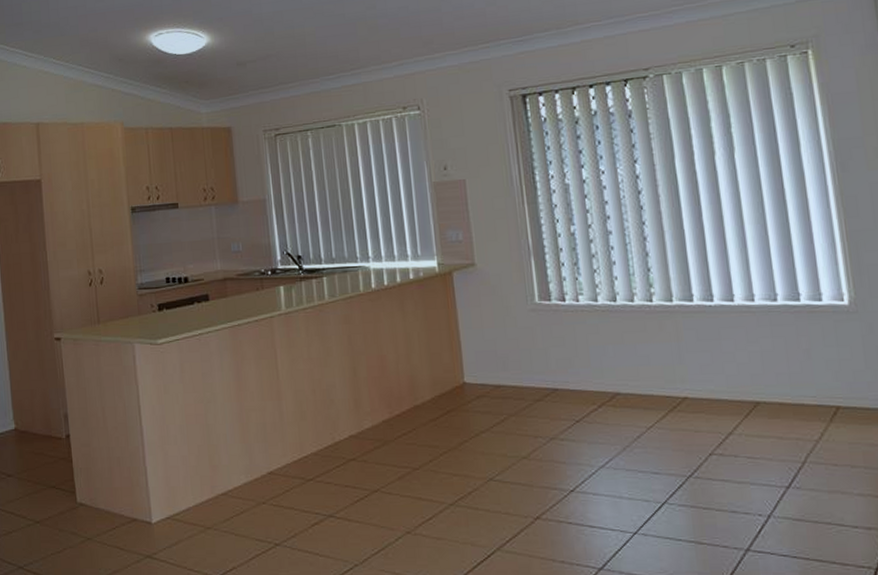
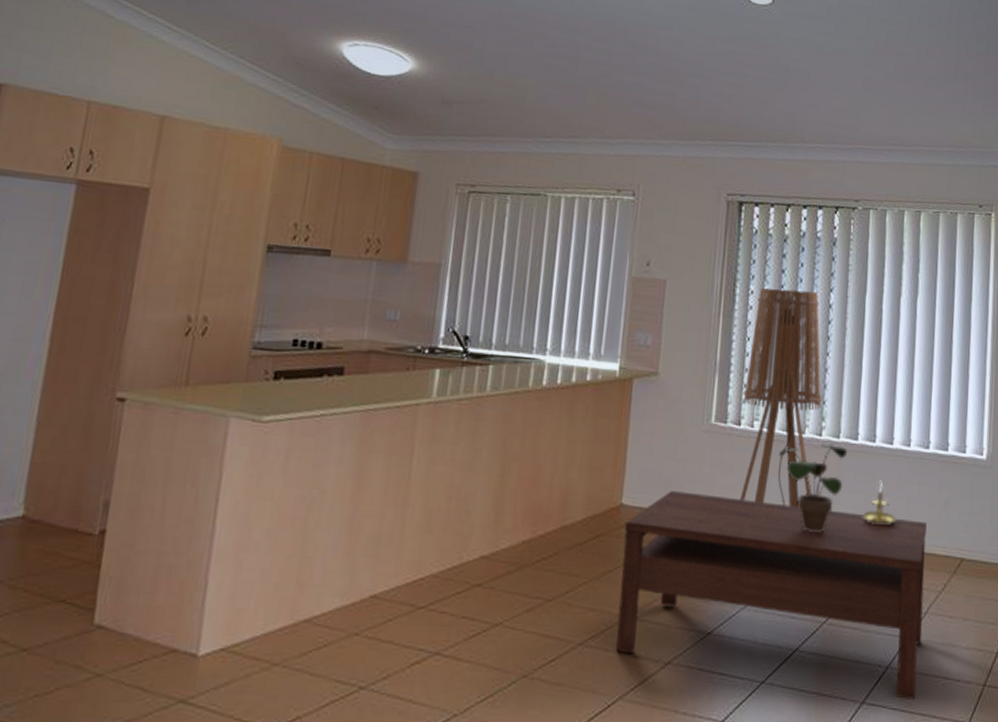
coffee table: none [471,366,808,546] -> present [616,491,927,699]
floor lamp: none [559,166,650,372] -> present [739,288,822,508]
potted plant: none [610,308,685,393] -> present [779,443,848,532]
candle holder: none [712,337,752,382] -> present [862,480,896,526]

